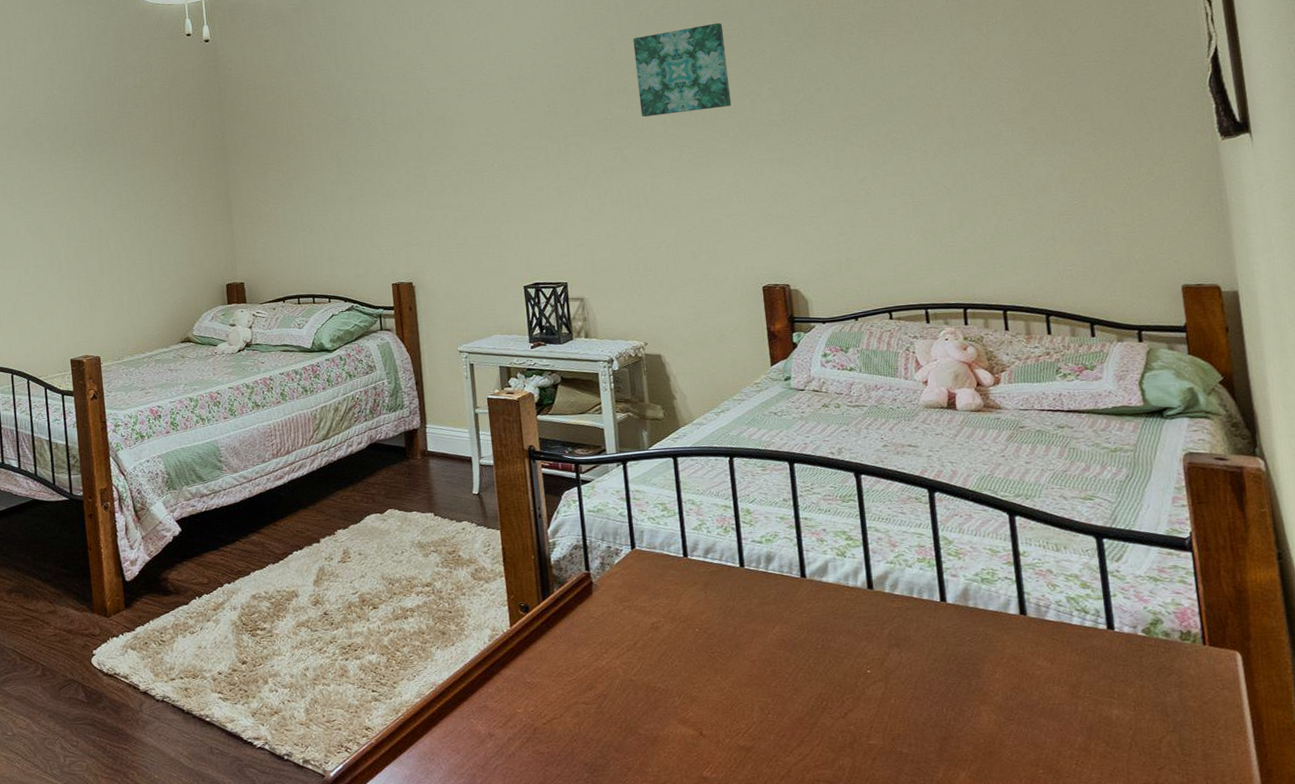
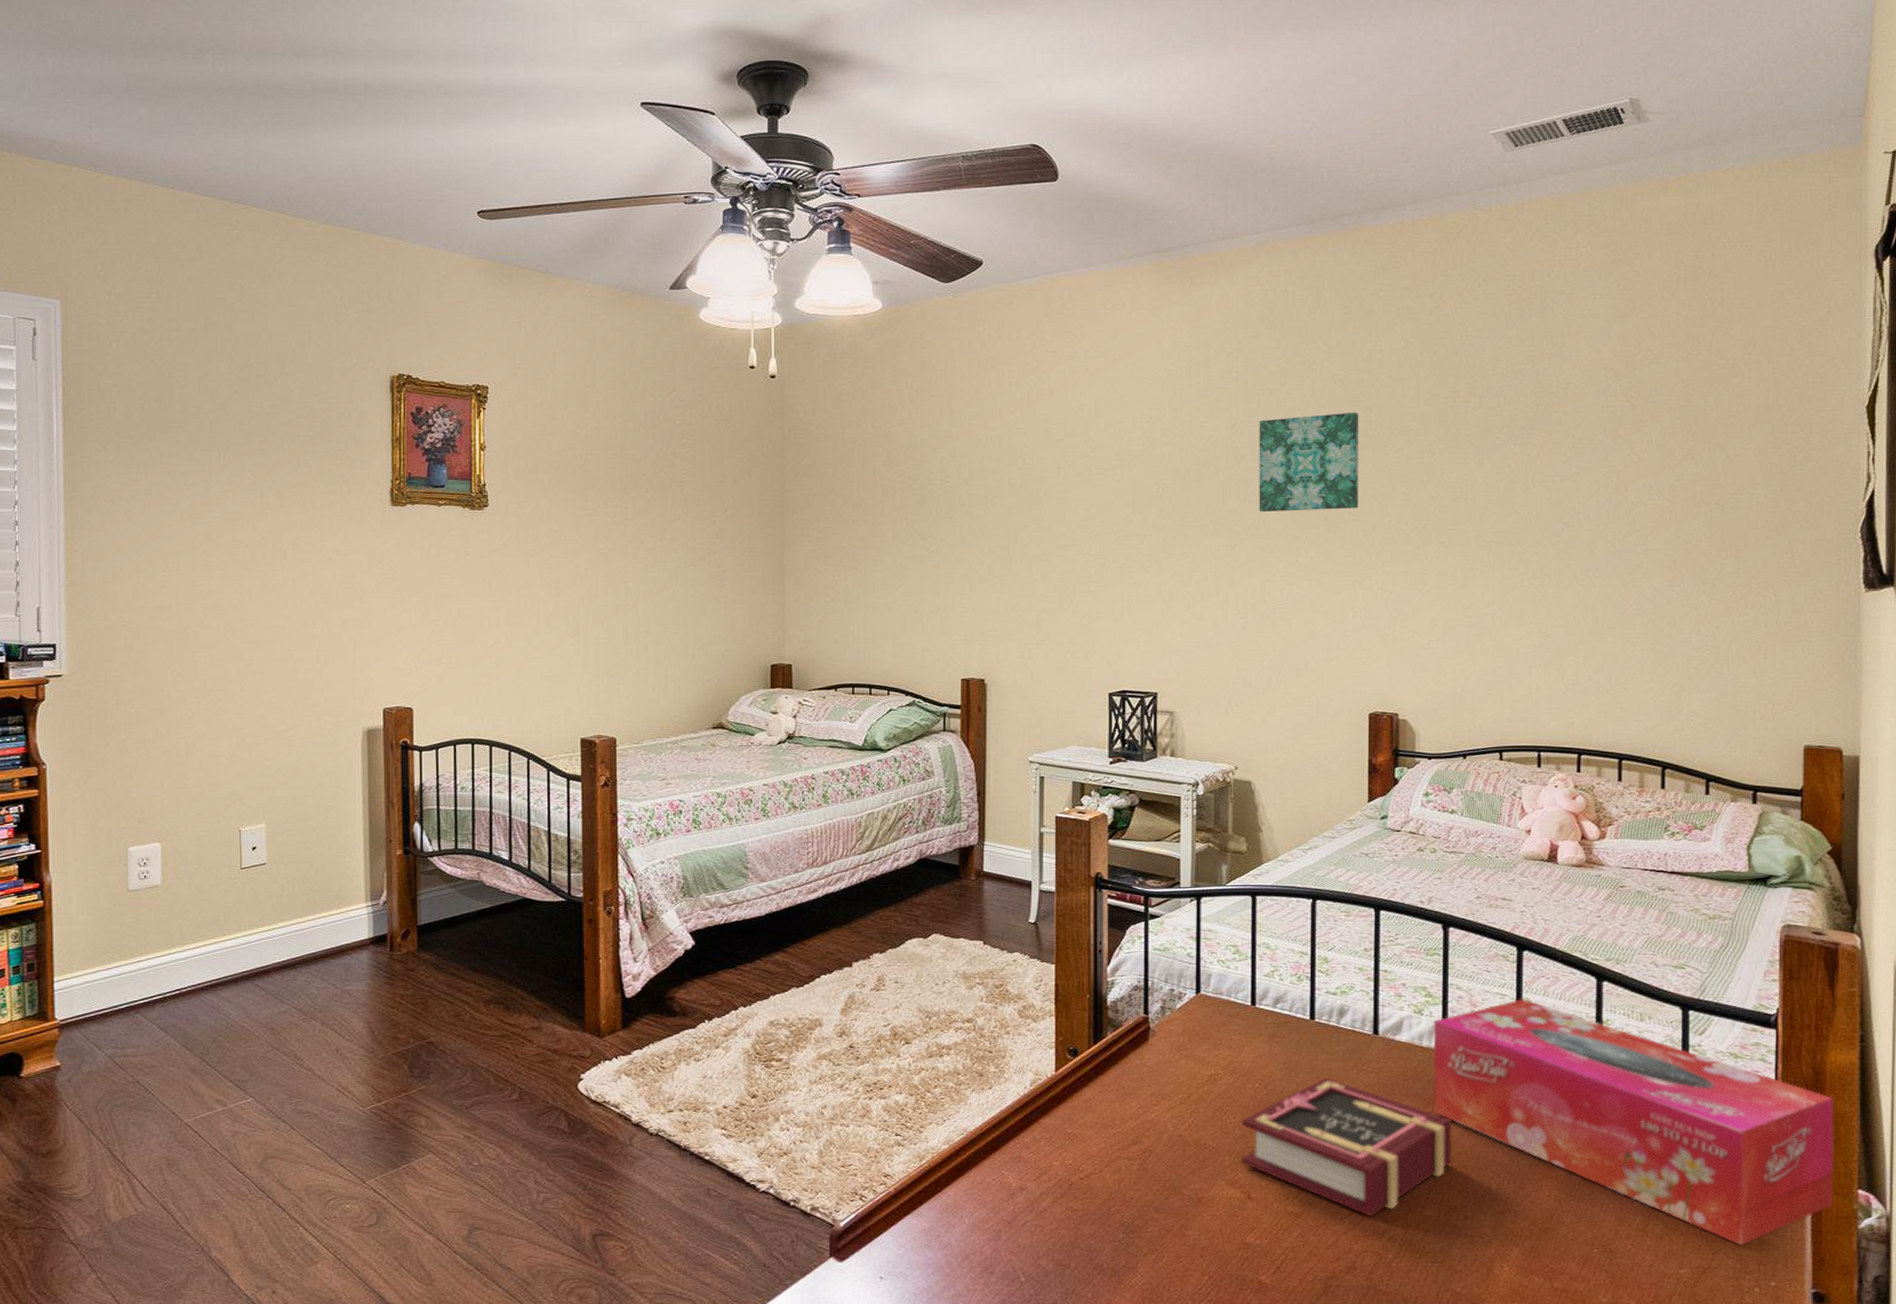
book: none [687,619,890,748] -> present [1242,1077,1452,1217]
tissue box: none [856,536,1274,761] -> present [1433,998,1834,1246]

